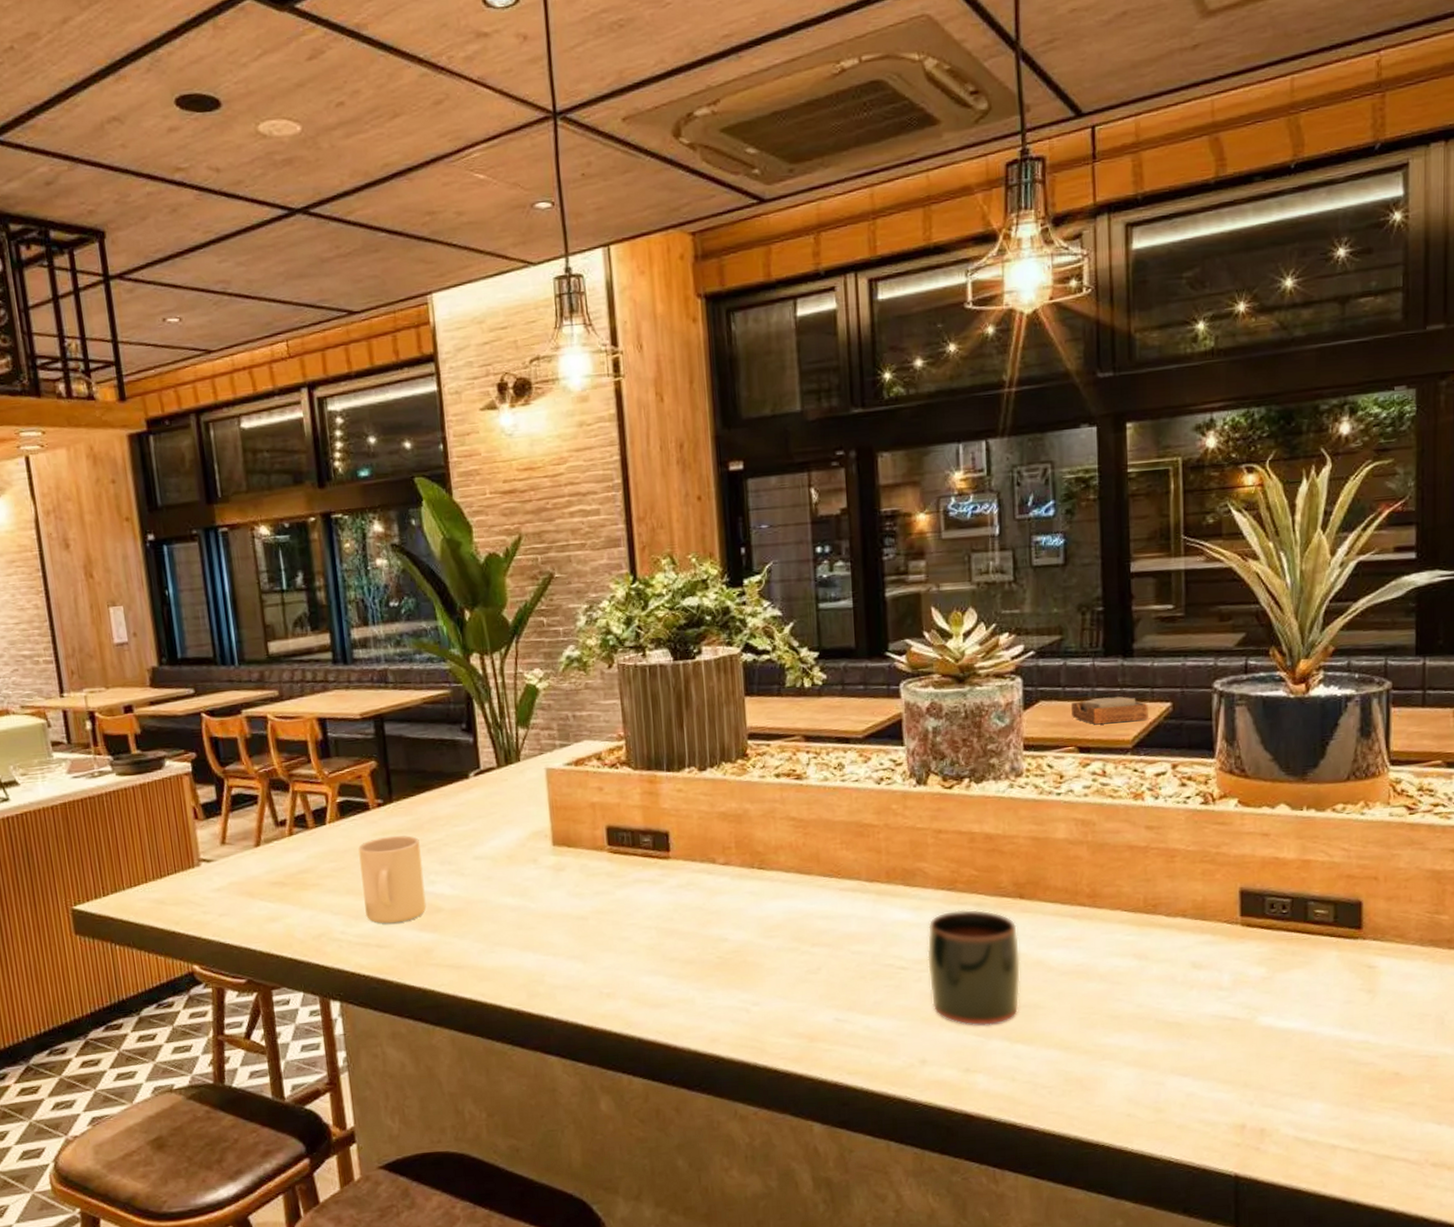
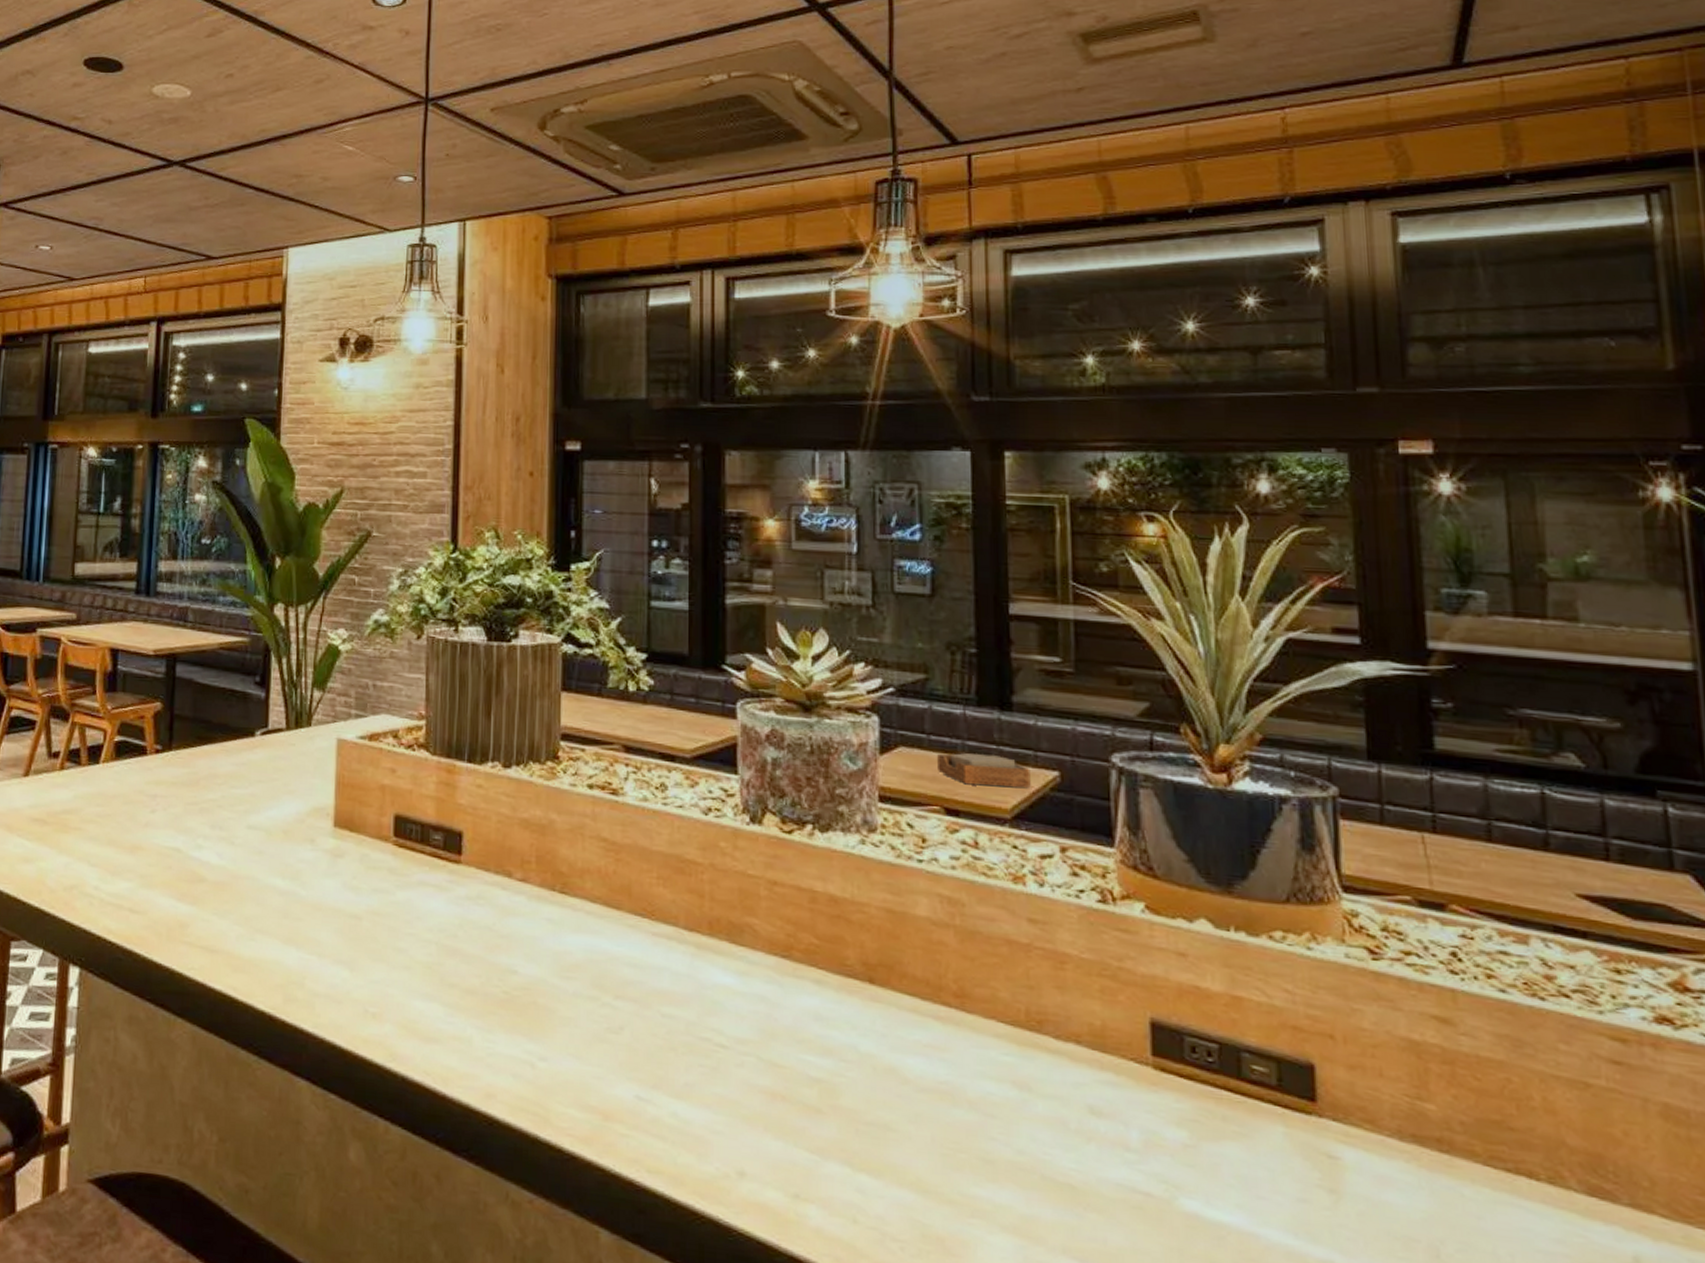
cup: present [358,835,427,924] -> none [124,787,193,888]
mug: present [927,909,1021,1026] -> none [753,983,869,1142]

